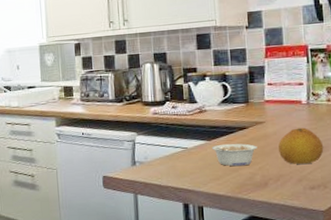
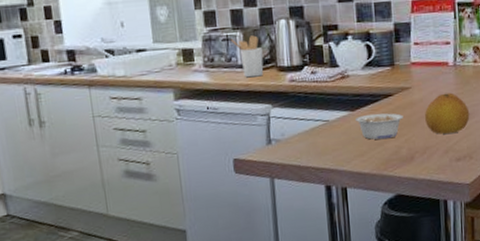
utensil holder: none [103,76,131,110] -> present [230,35,264,78]

